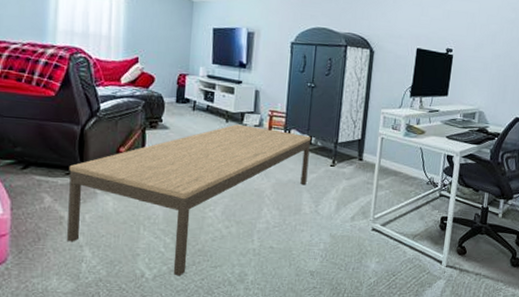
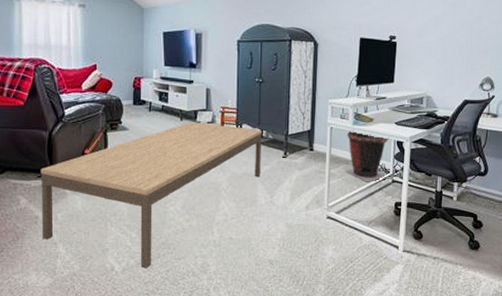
waste bin: none [394,141,440,195] -> present [345,130,391,181]

